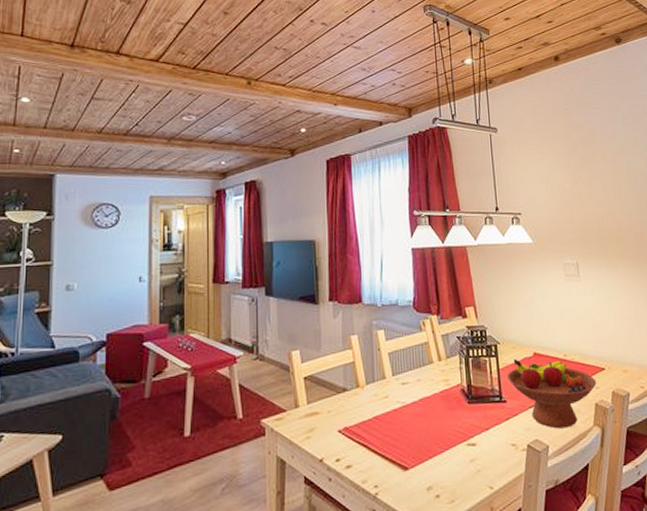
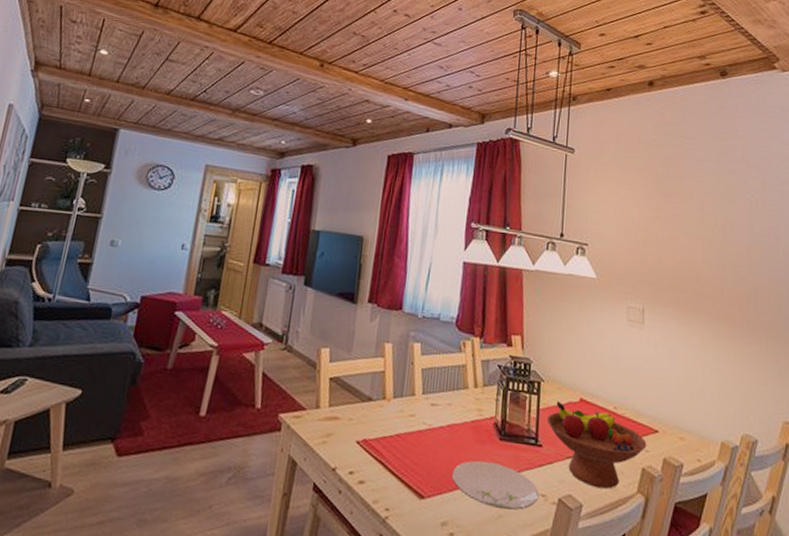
plate: none [430,424,510,465] -> present [452,460,539,510]

